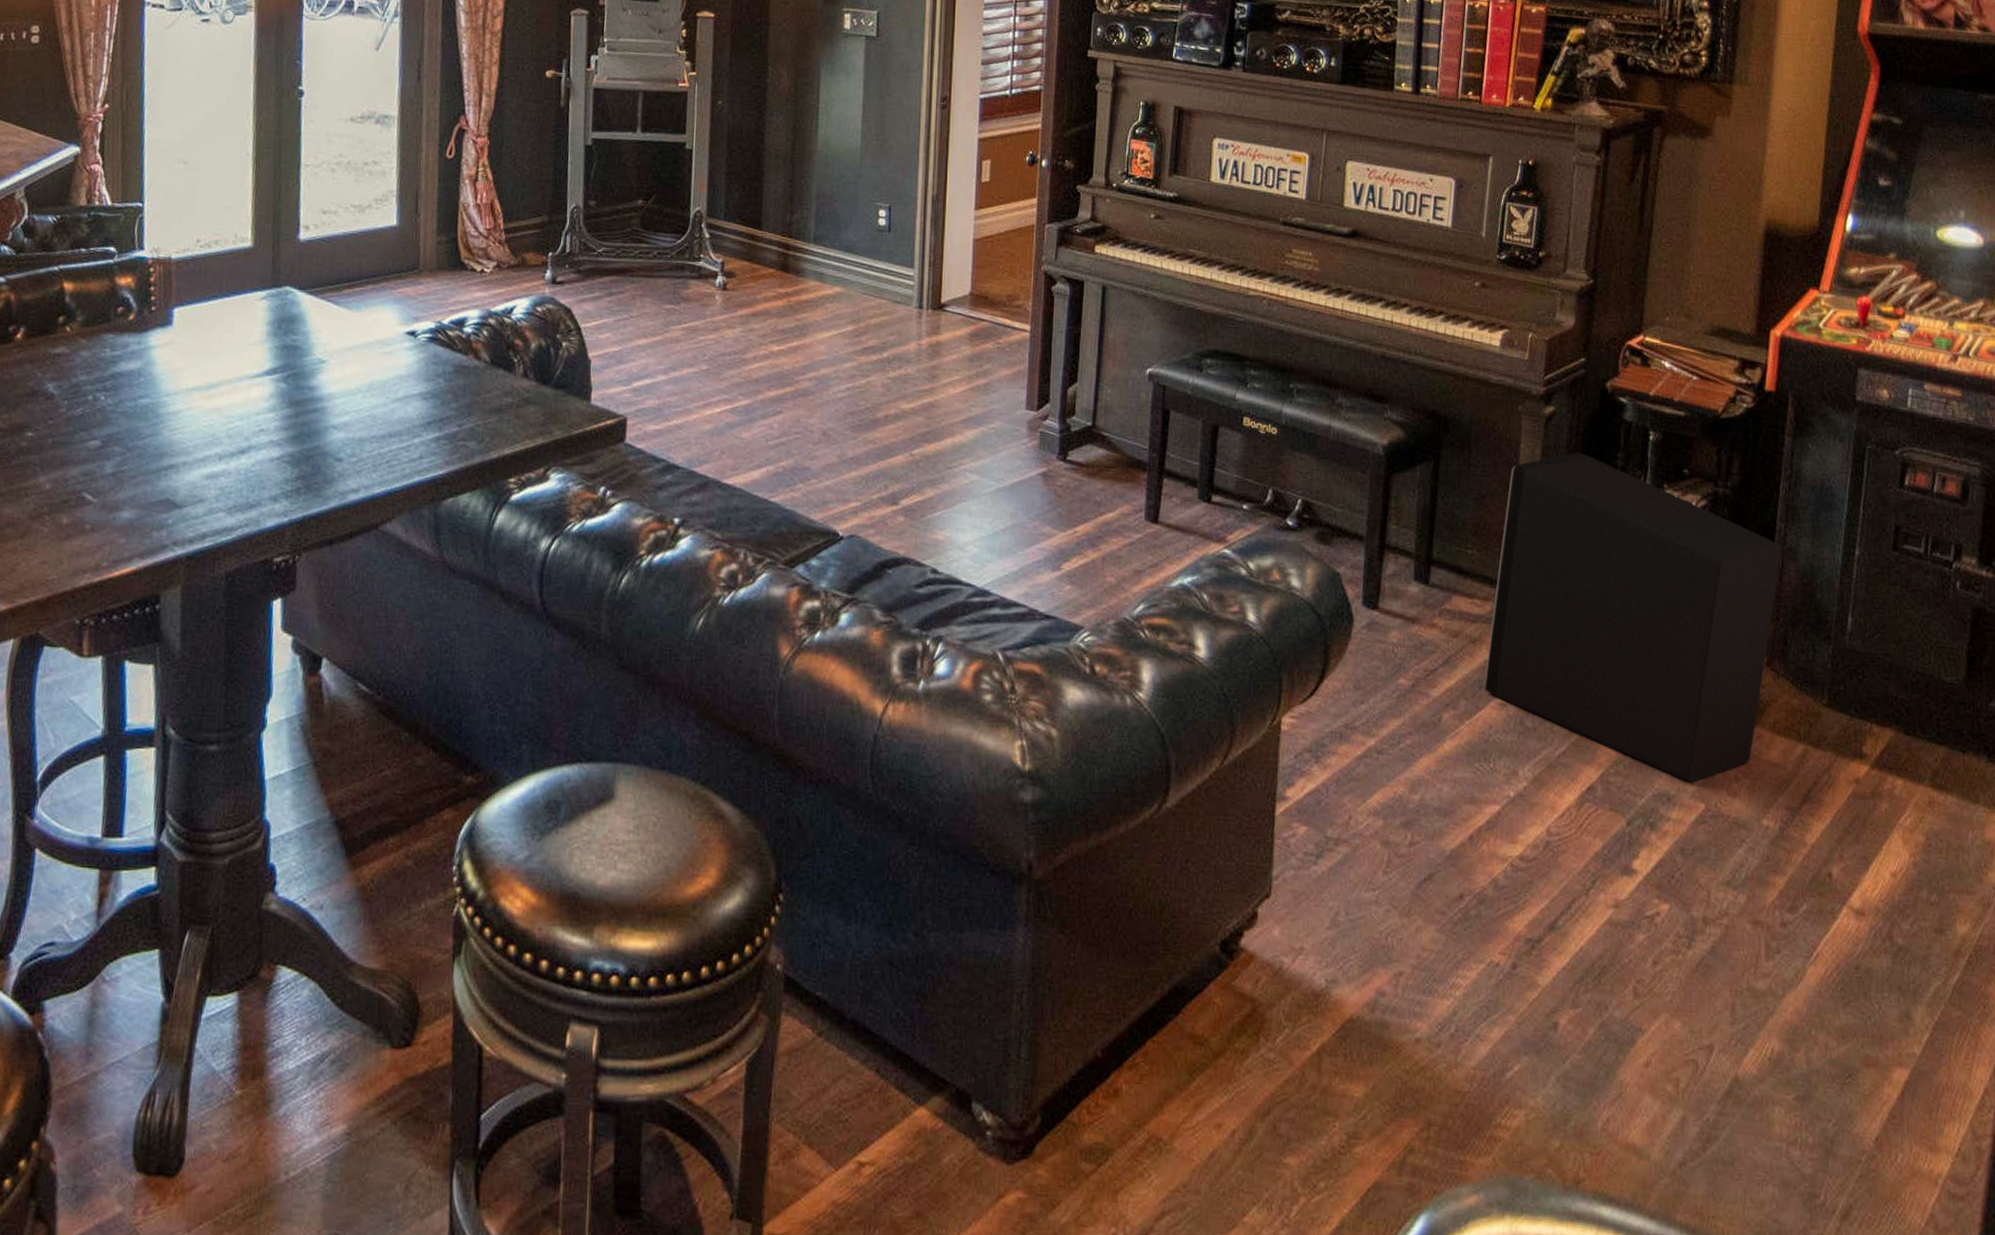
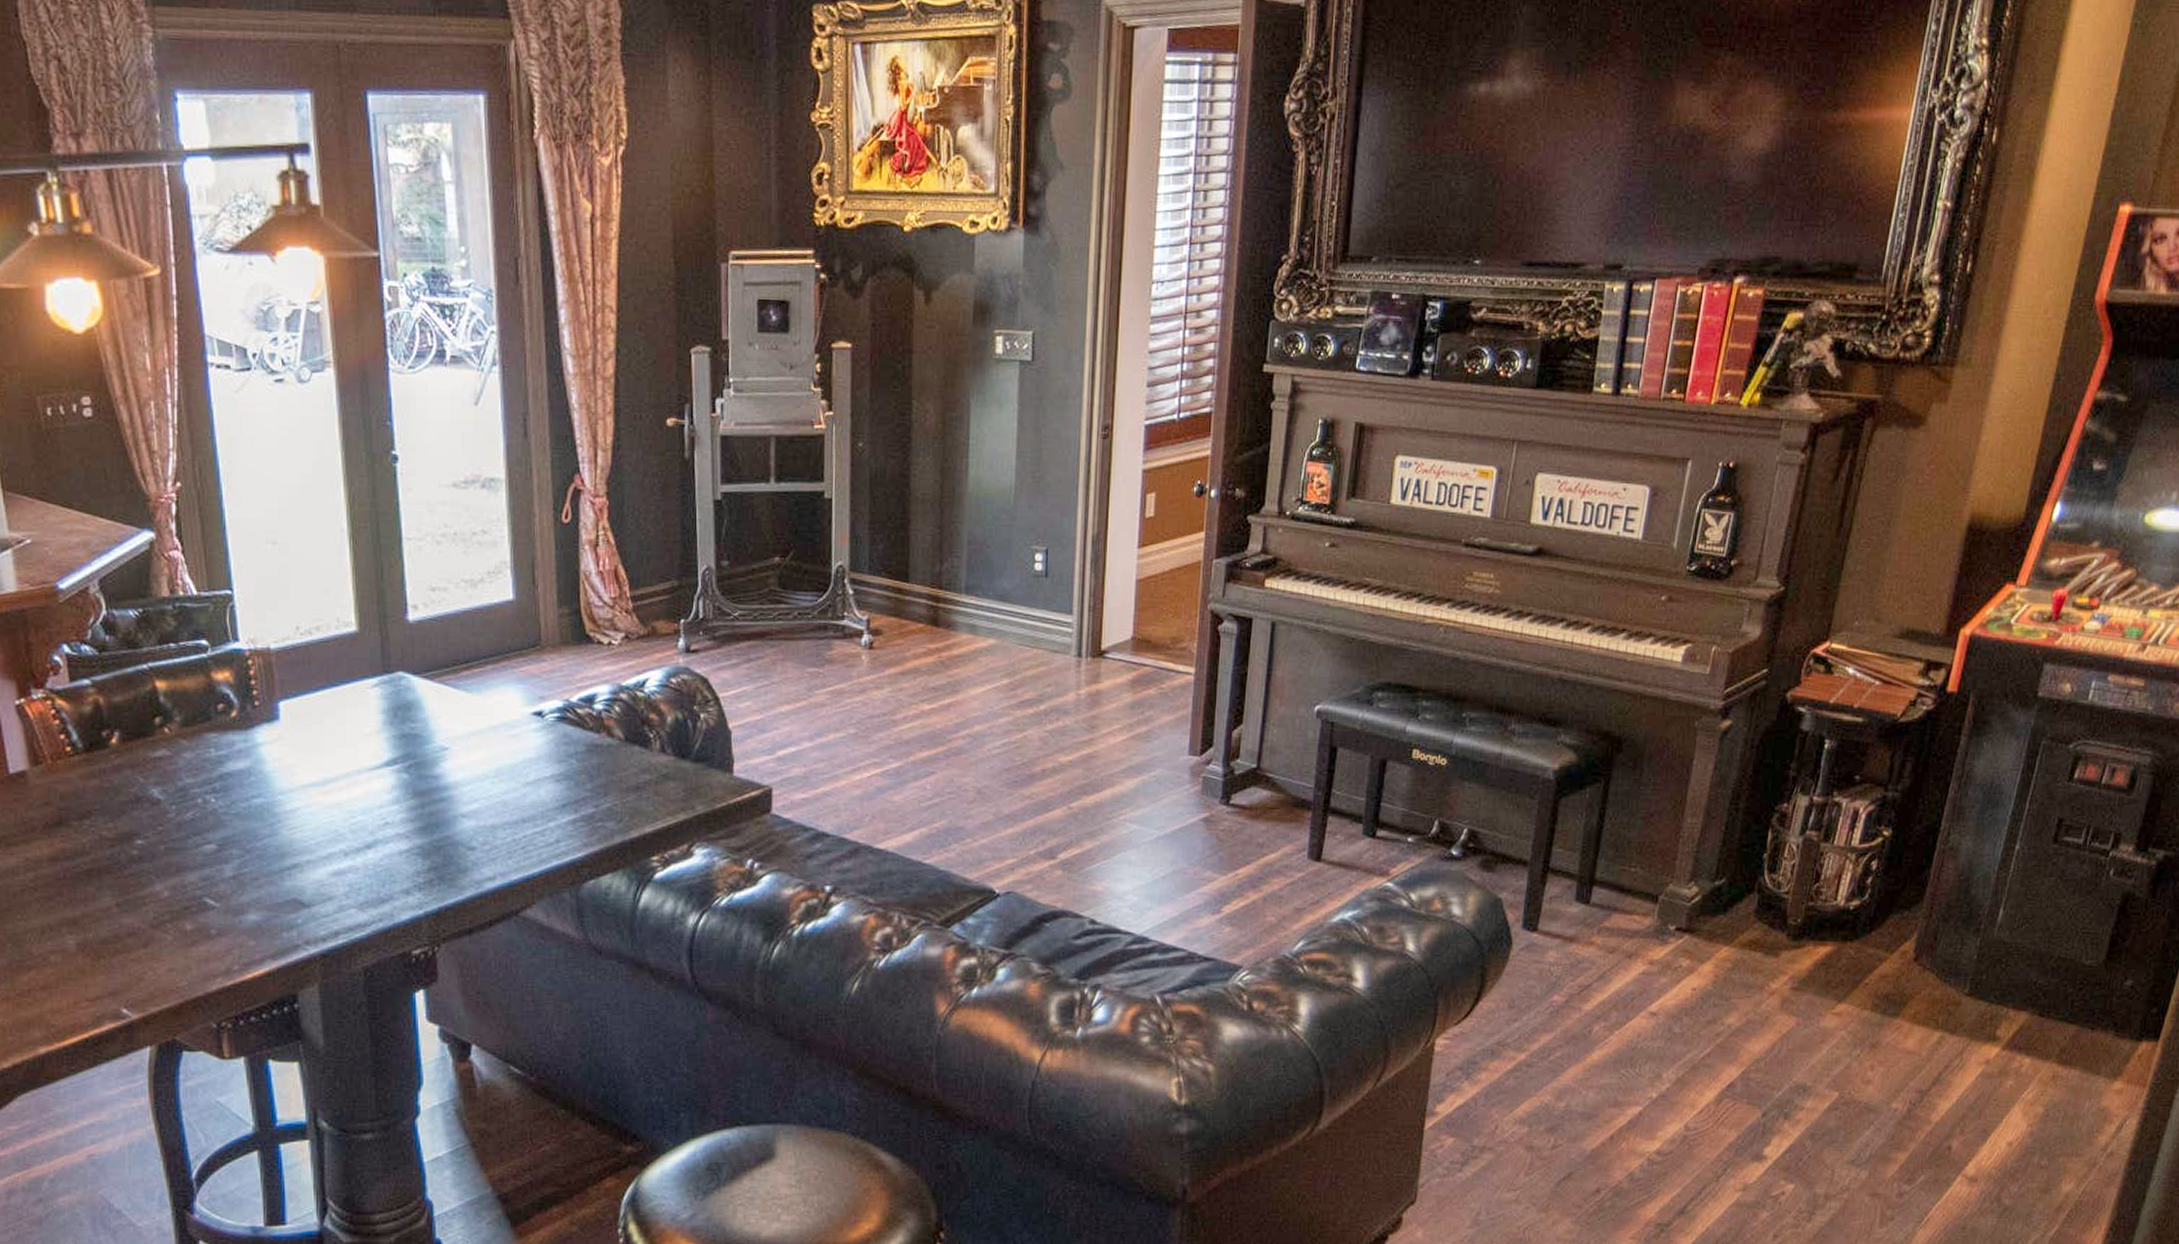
stereo: present [1483,452,1782,783] -> none [1636,764,1944,1074]

